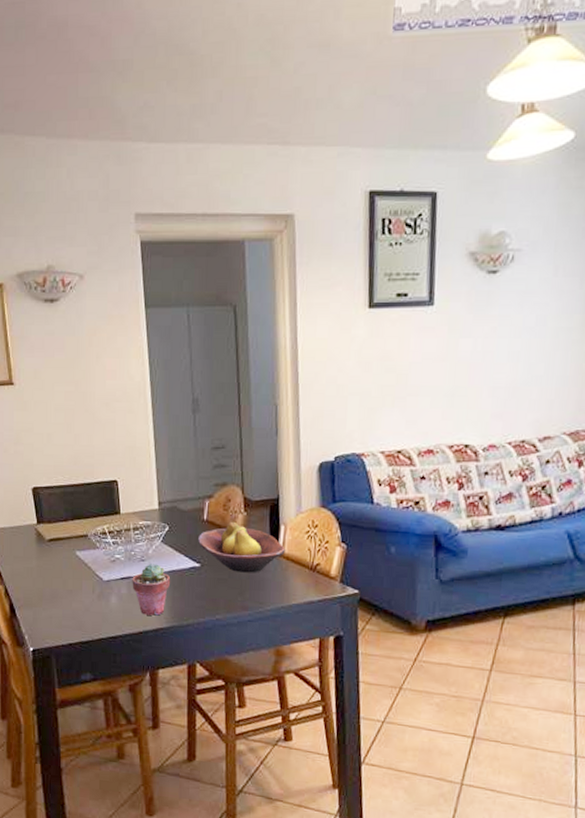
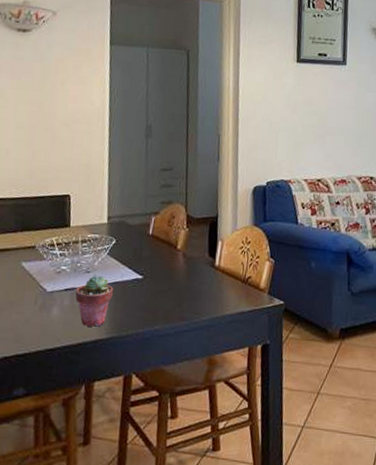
fruit bowl: present [197,521,285,573] -> none [142,236,221,285]

